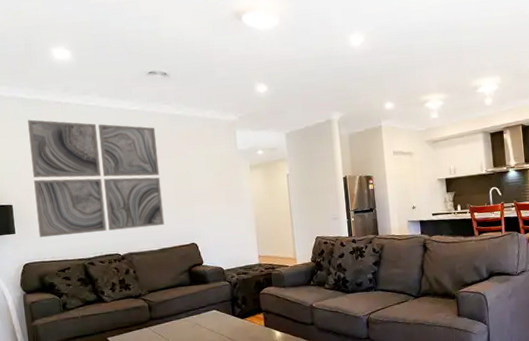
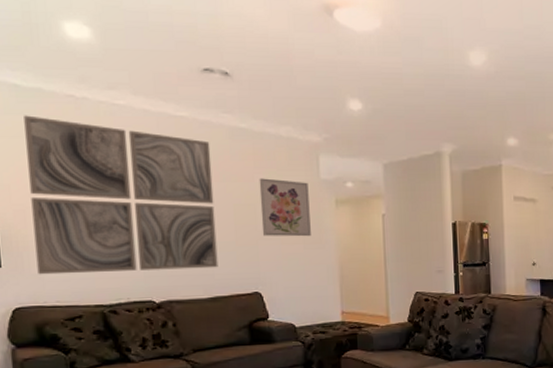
wall art: none [192,152,233,198] -> present [259,178,311,237]

